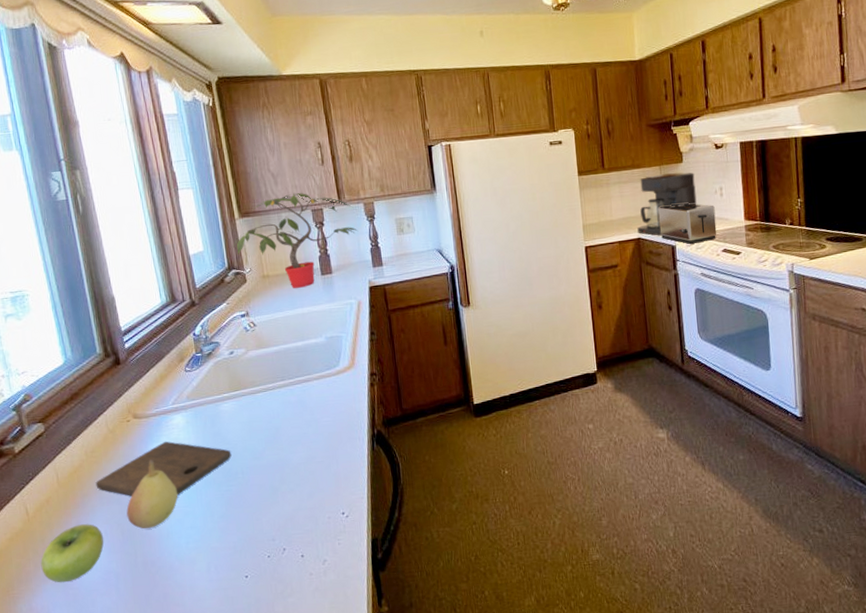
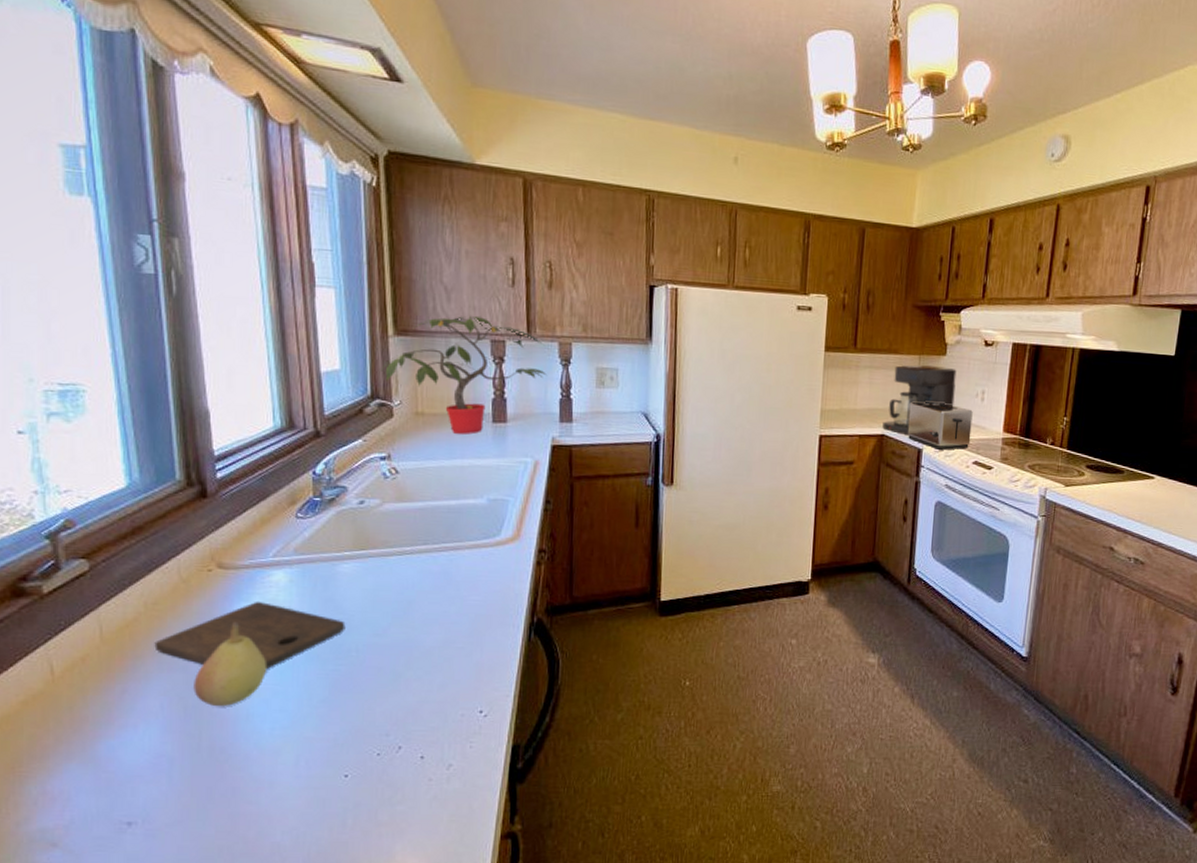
fruit: present [40,524,104,583] -> none [65,693,158,764]

